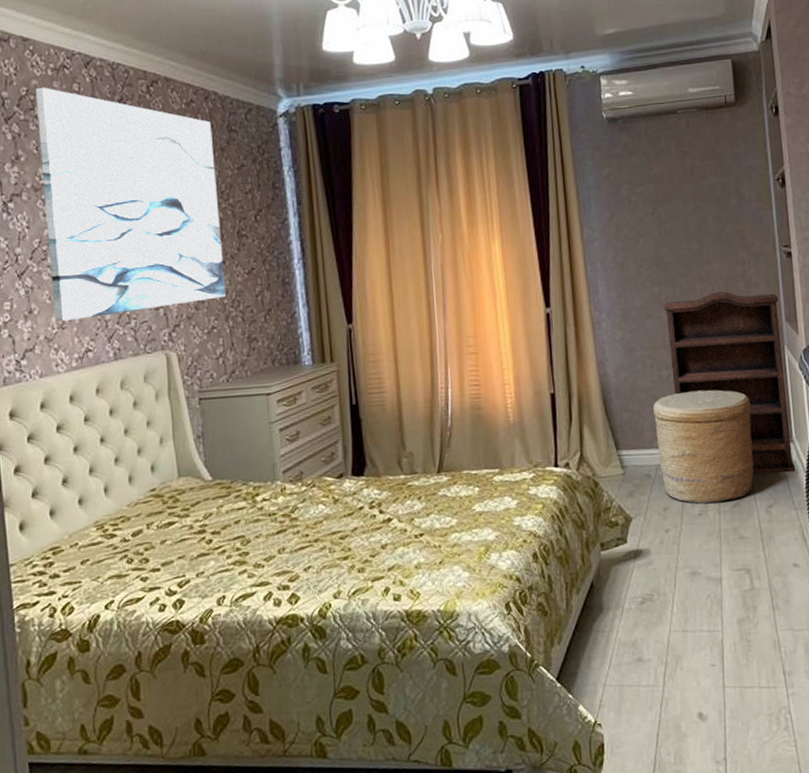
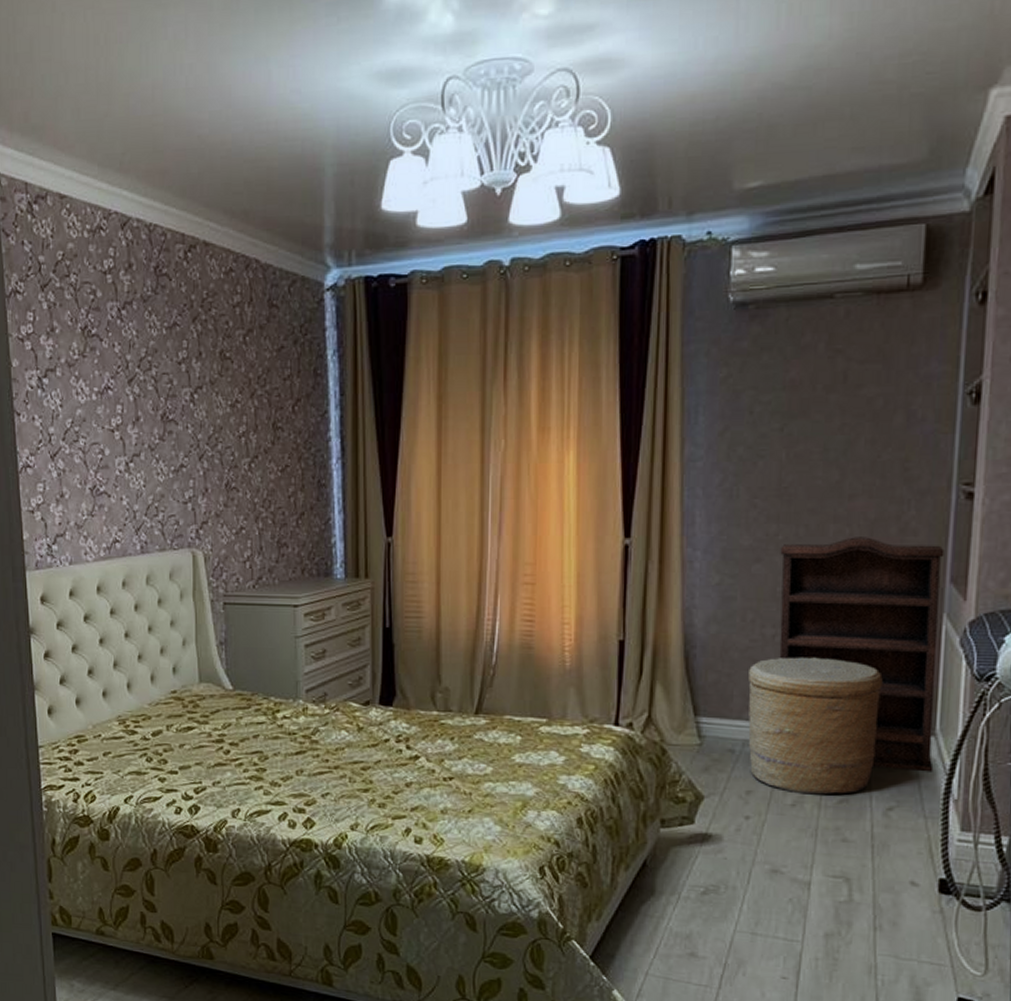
wall art: present [35,87,226,322] -> none [71,251,257,509]

